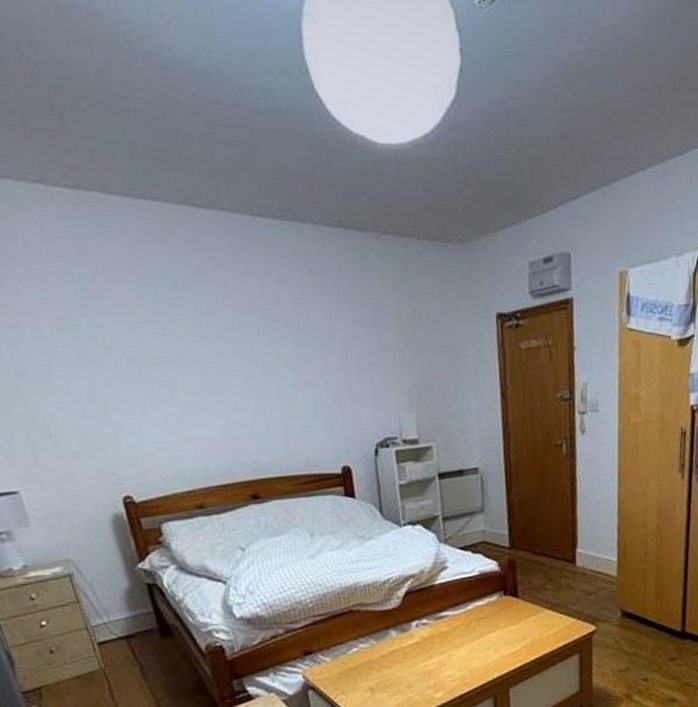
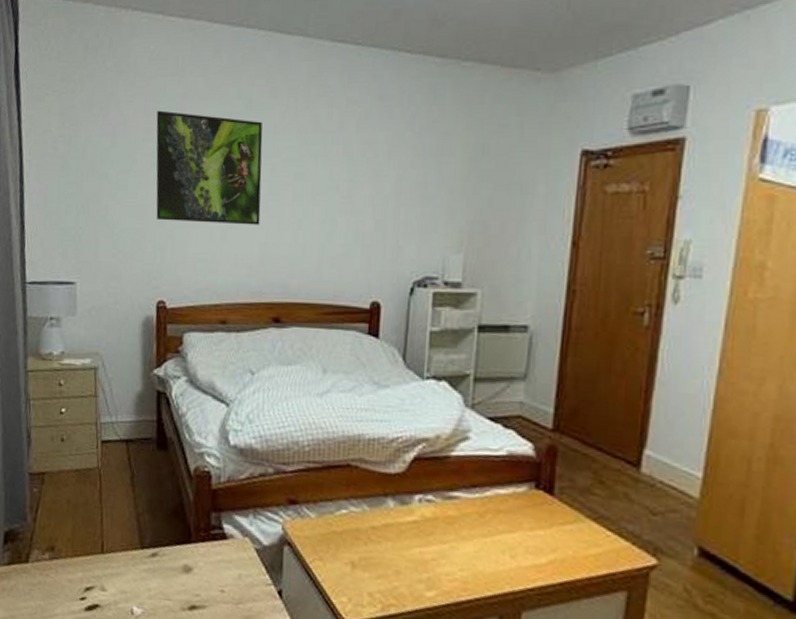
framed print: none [67,295,216,415] -> present [156,110,263,225]

